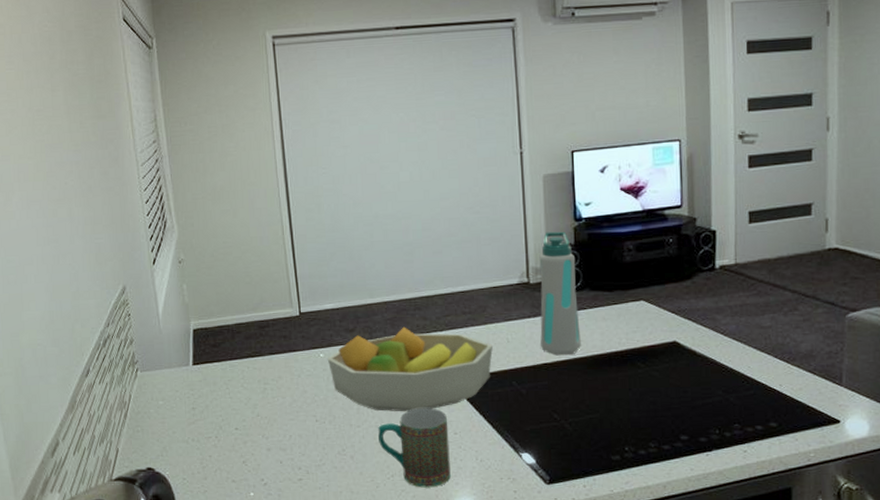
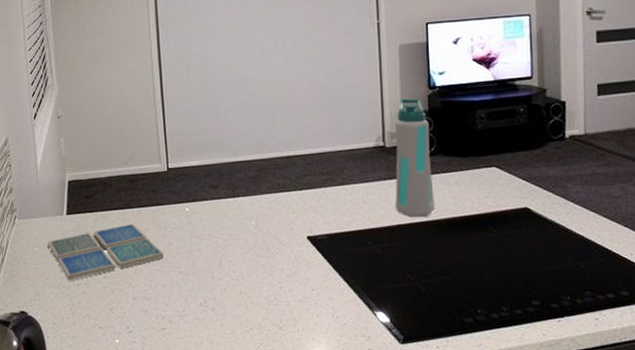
drink coaster: none [174,372,298,433] -> present [48,223,164,280]
fruit bowl: present [327,326,493,412] -> none [192,185,349,267]
mug: present [378,408,451,488] -> none [239,264,307,342]

